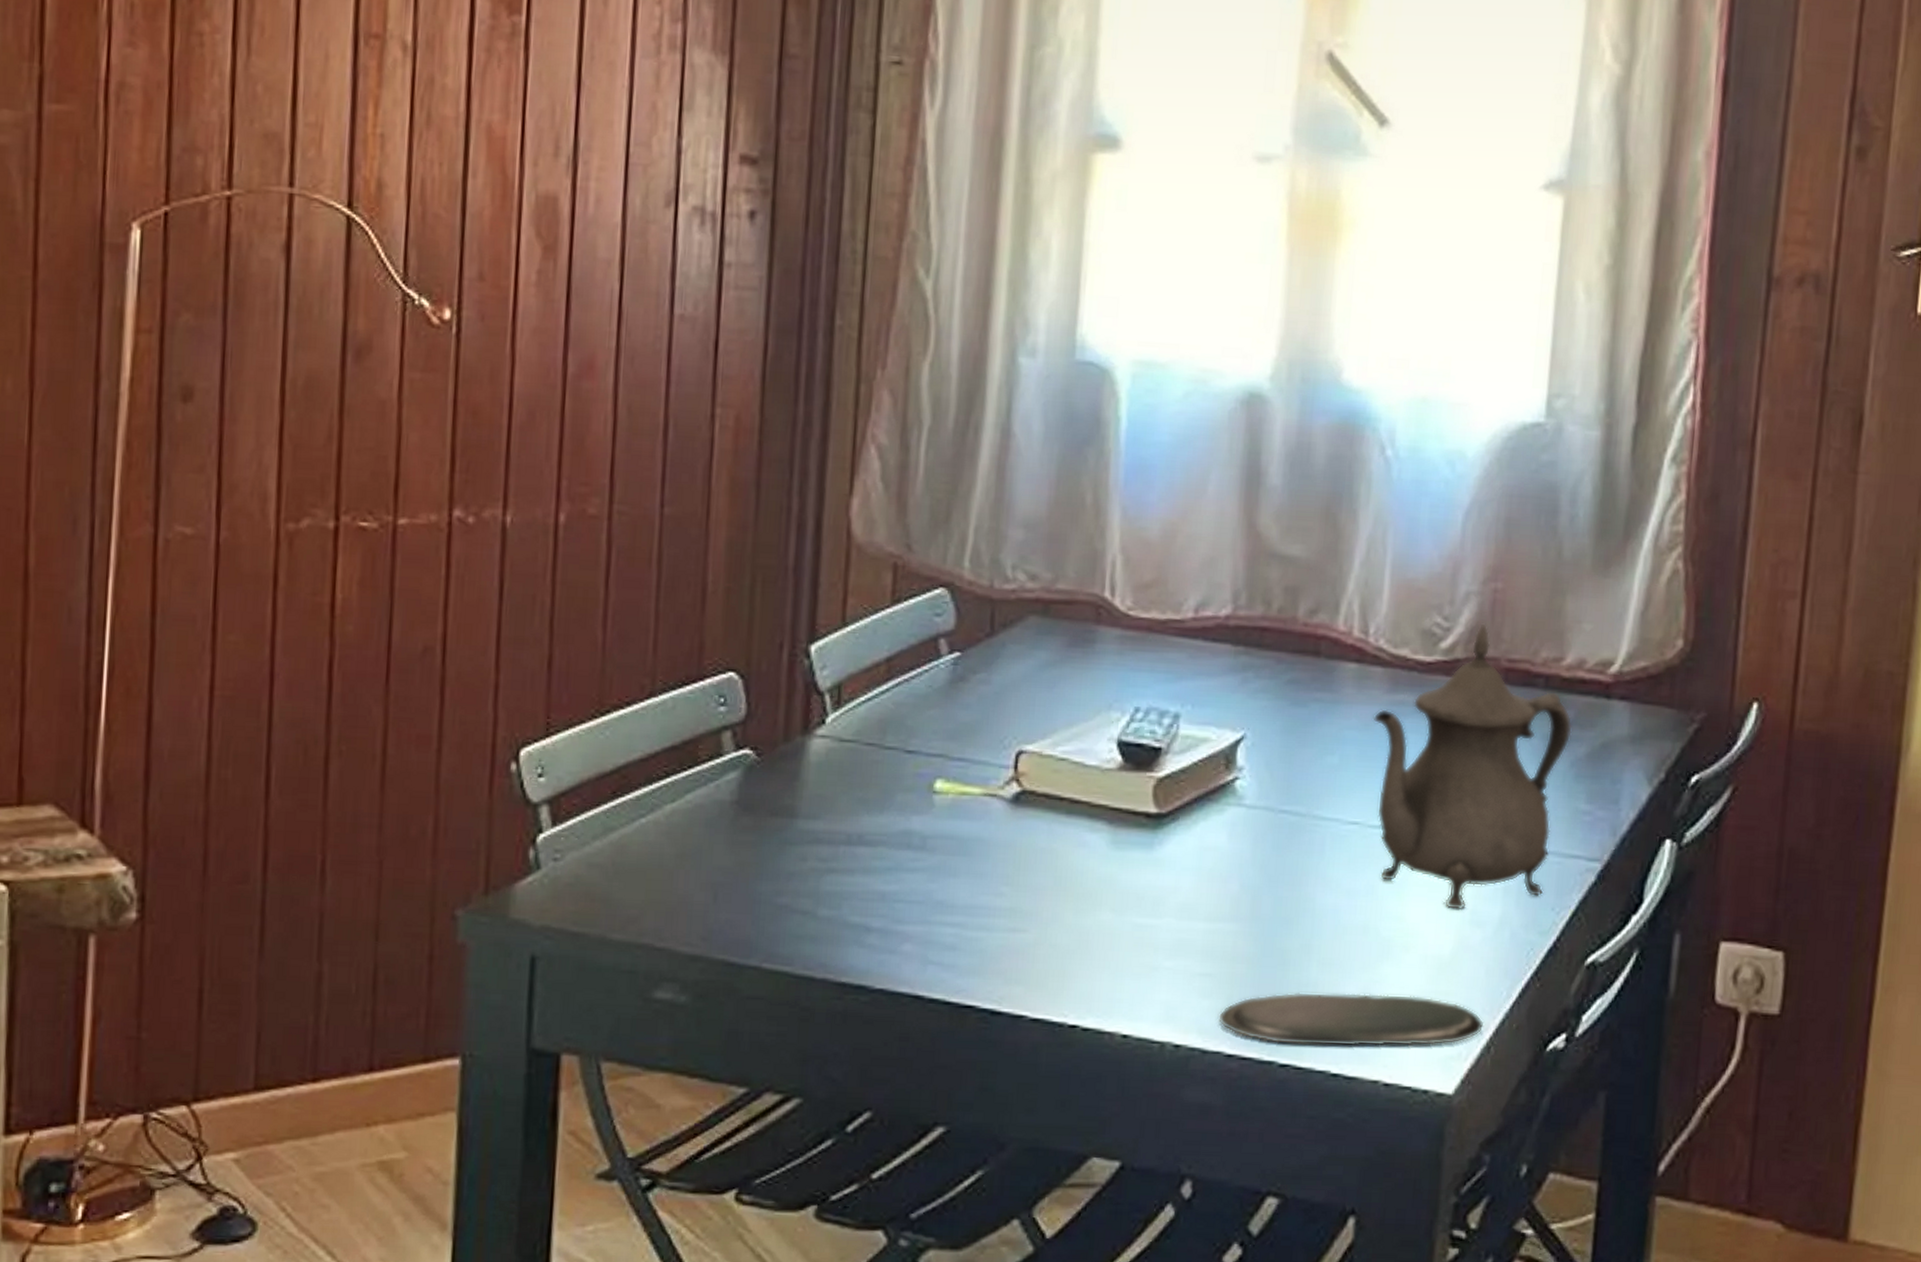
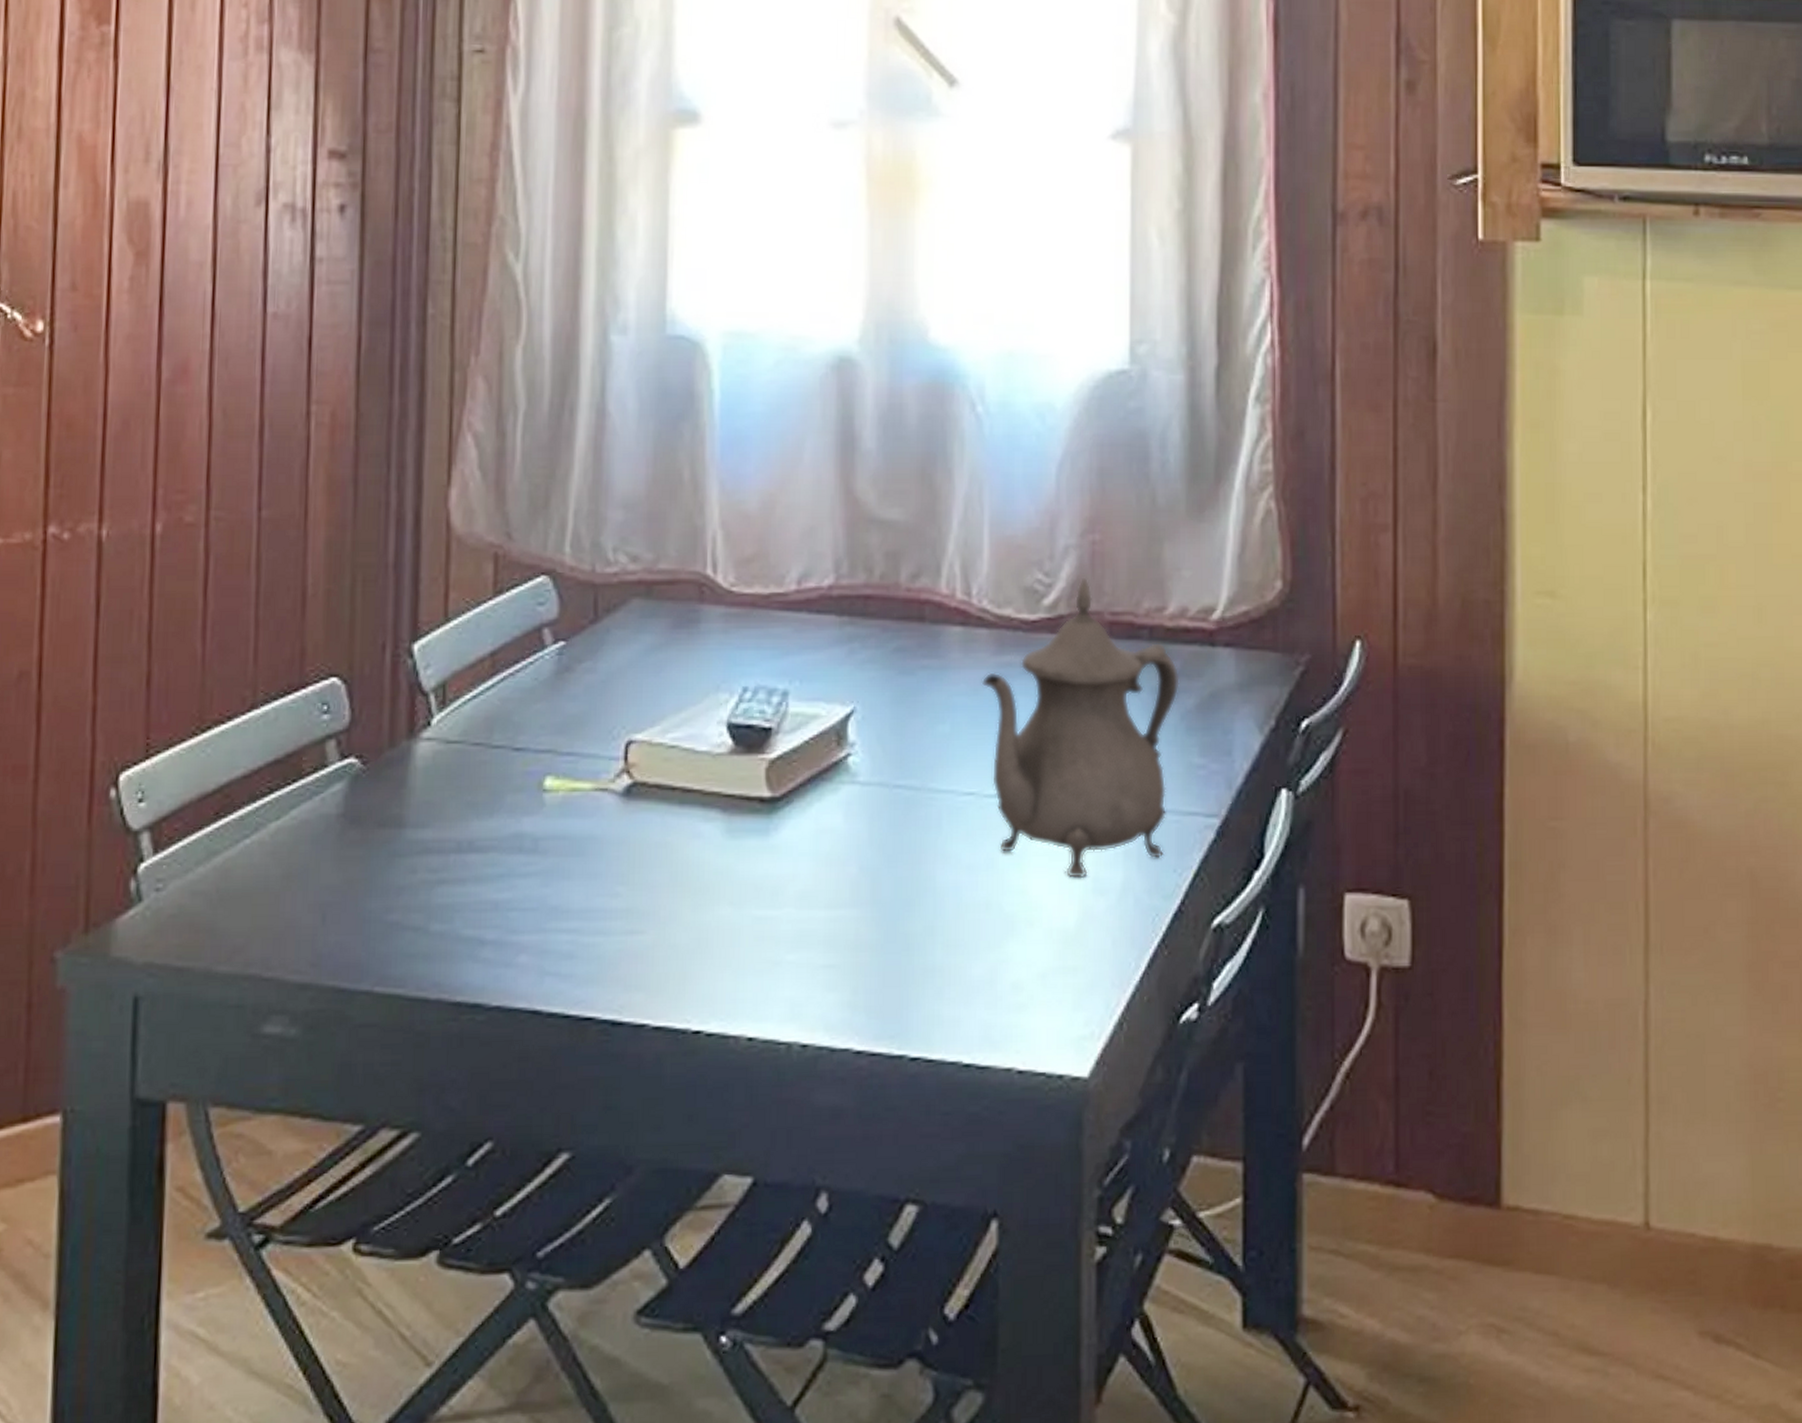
oval tray: present [1218,992,1484,1047] -> none [845,973,1115,1036]

